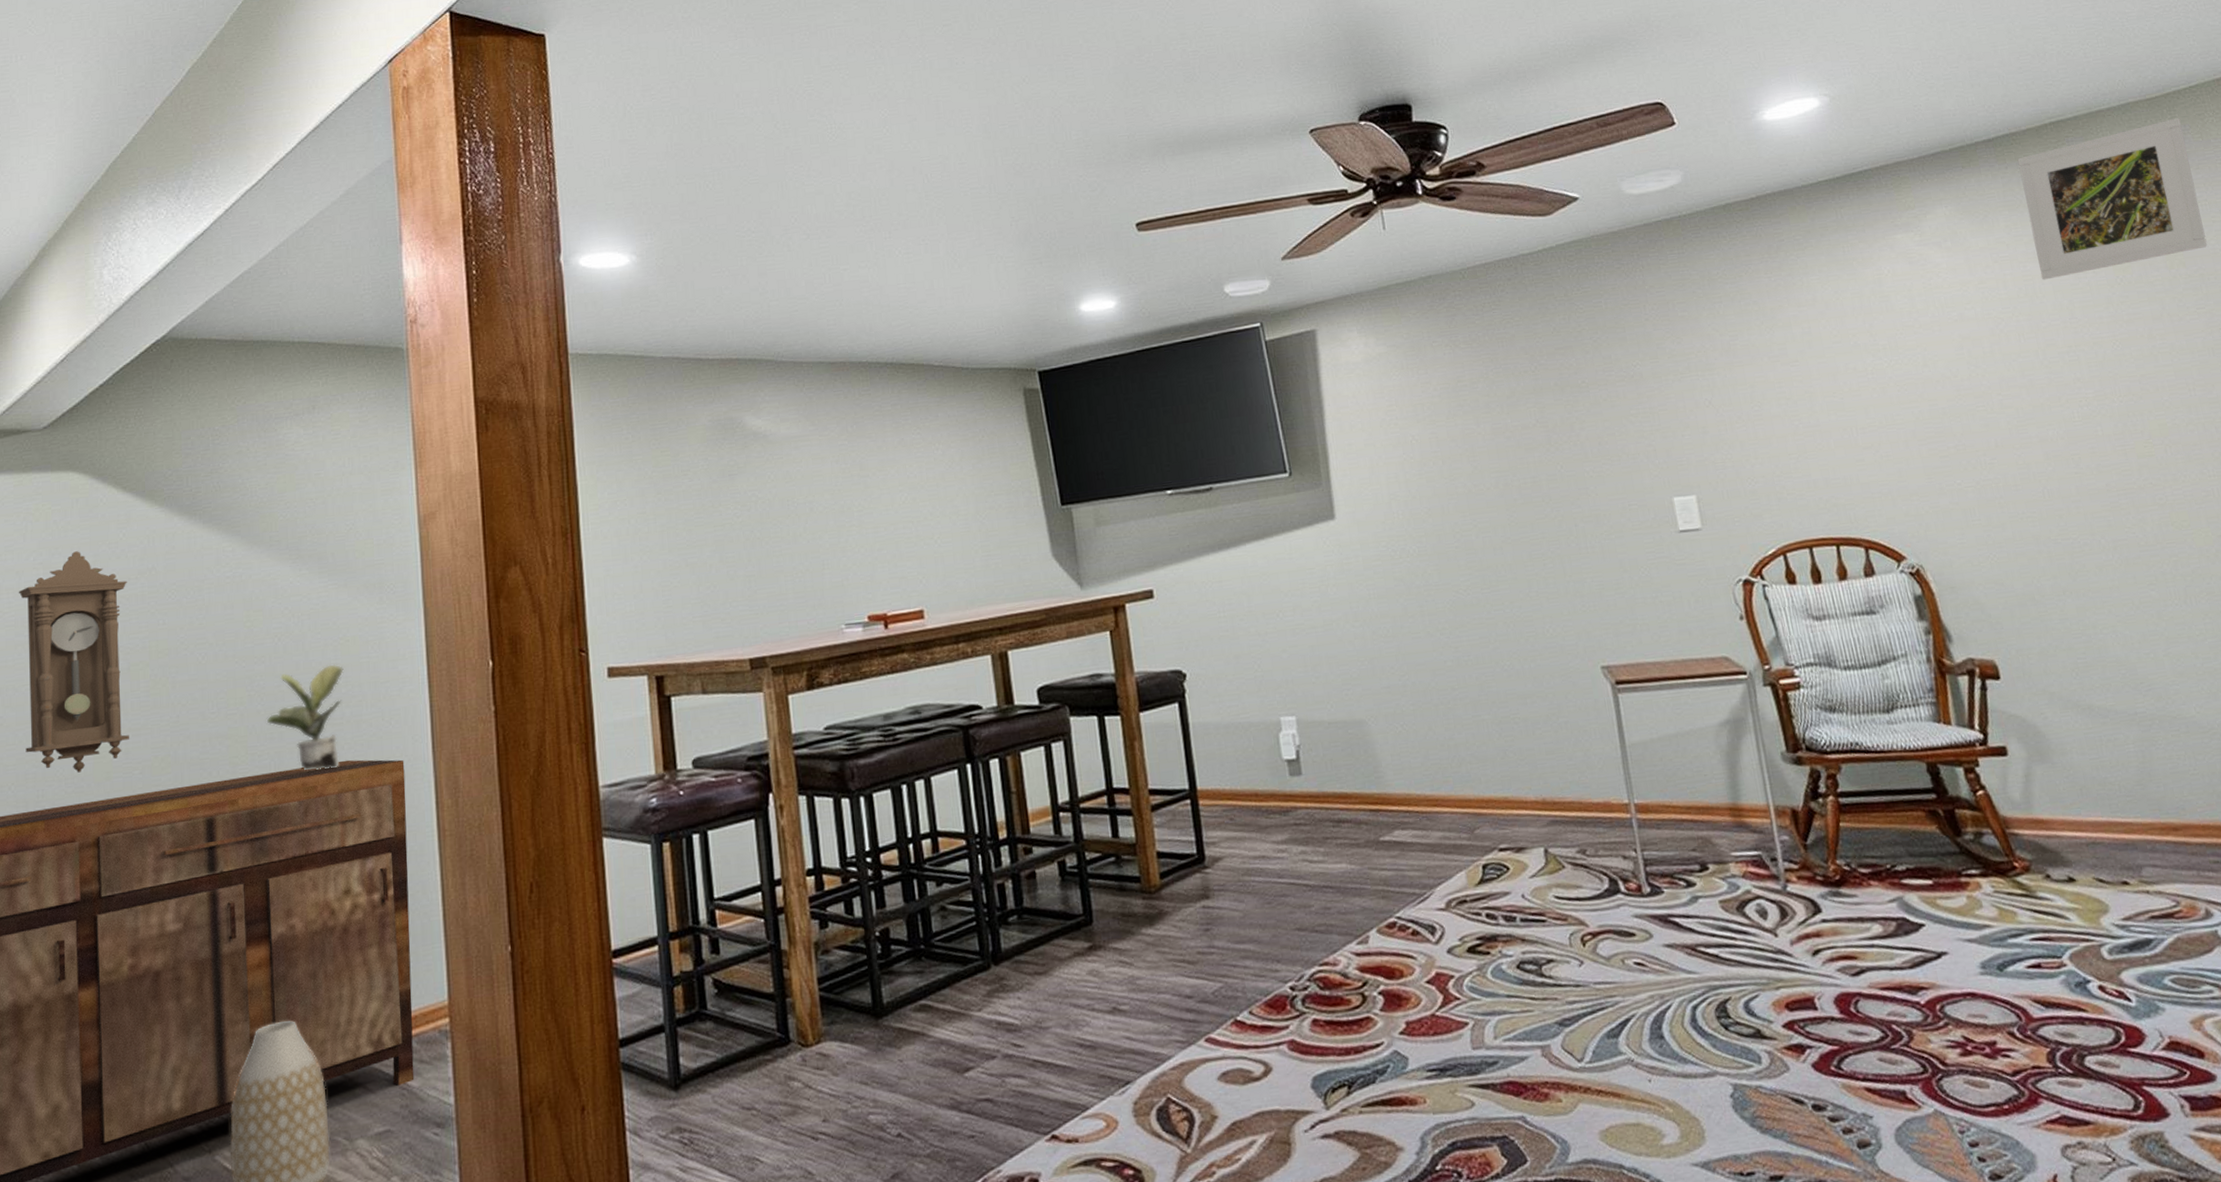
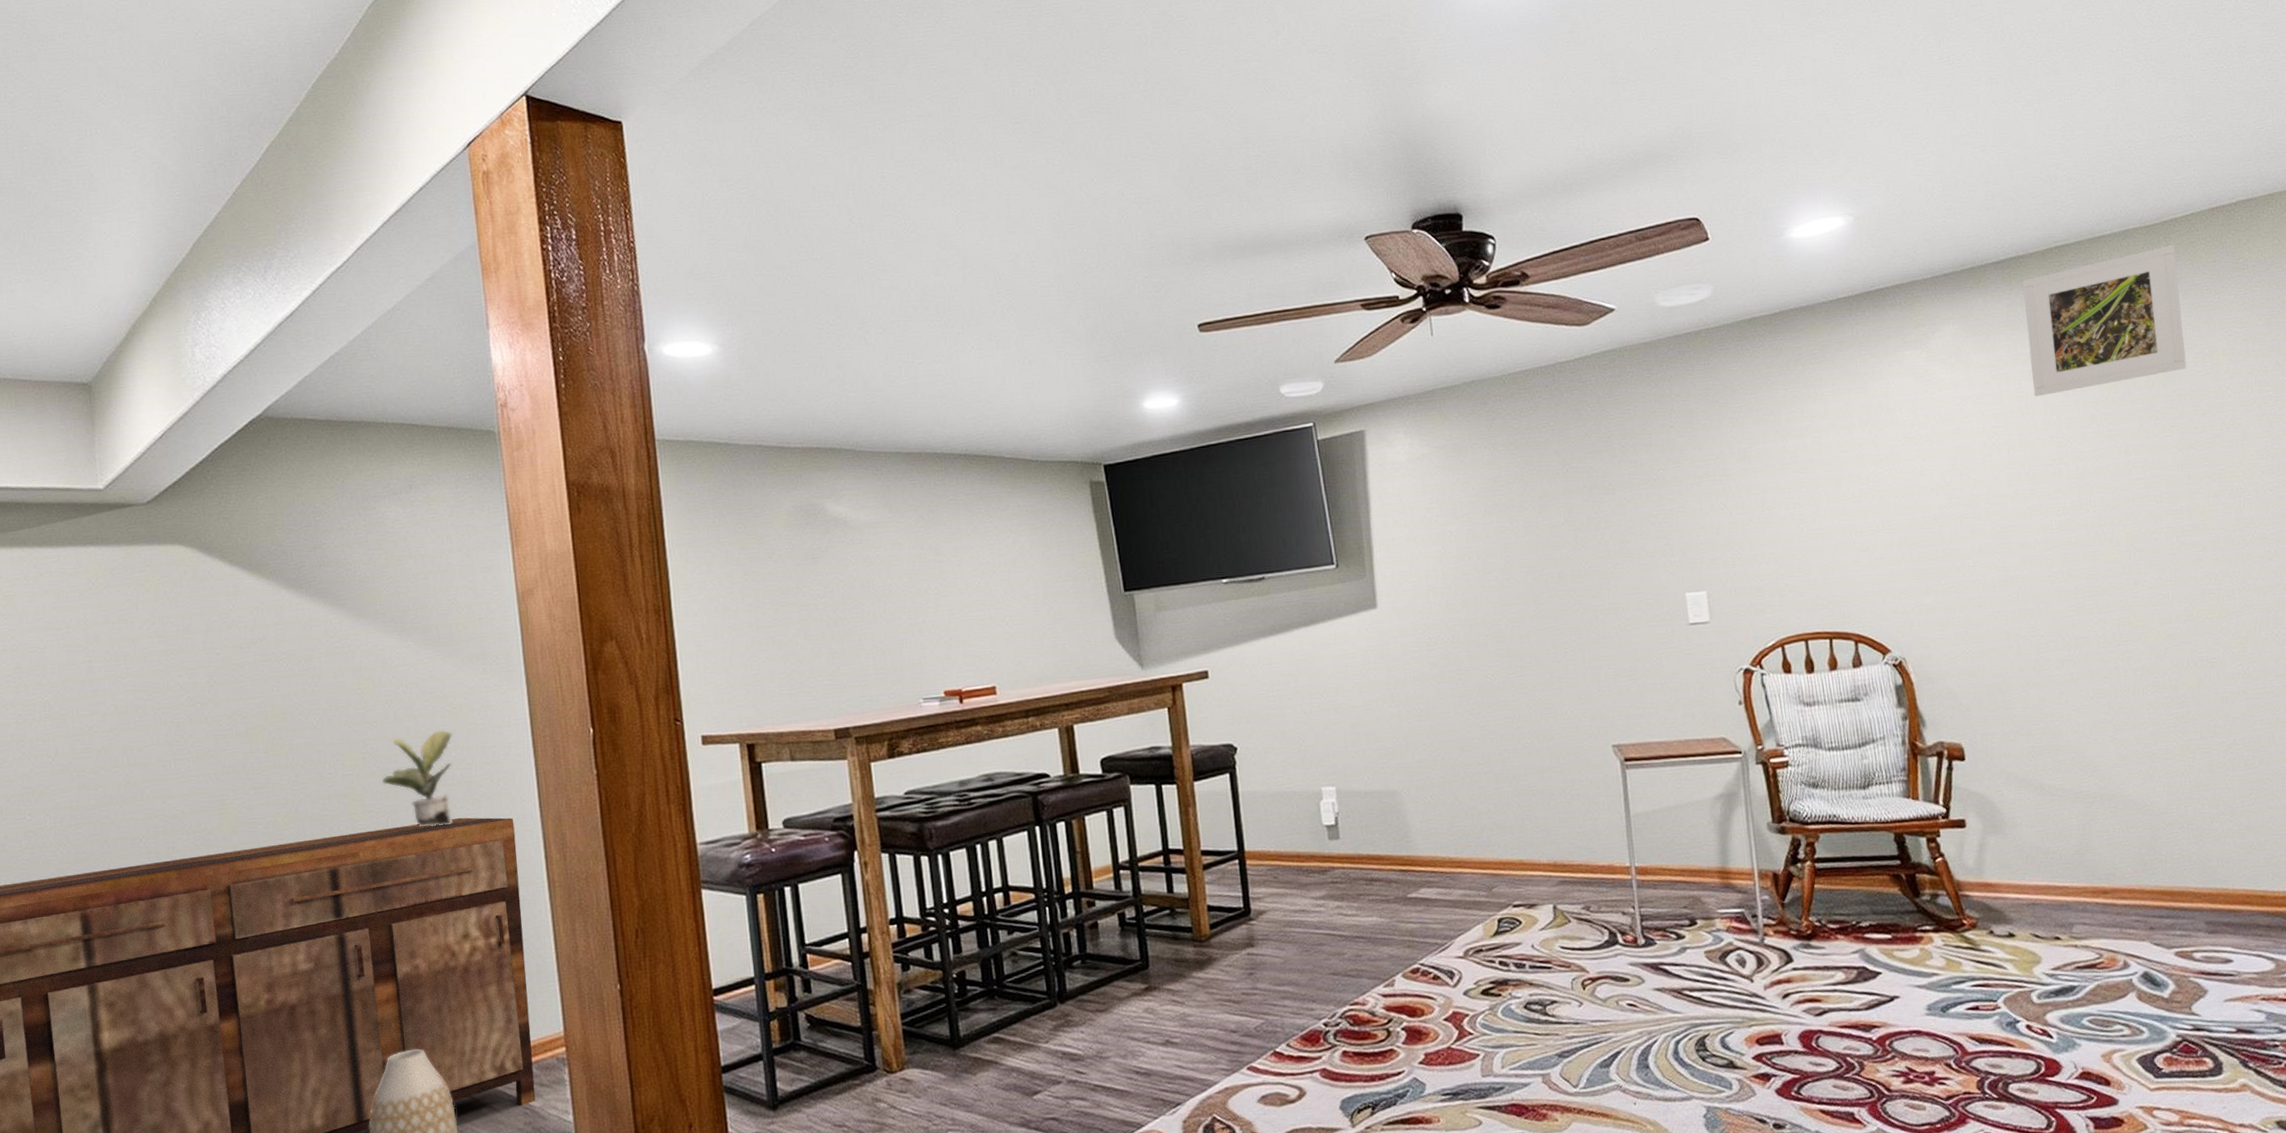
pendulum clock: present [18,551,129,773] -> none [134,621,252,827]

